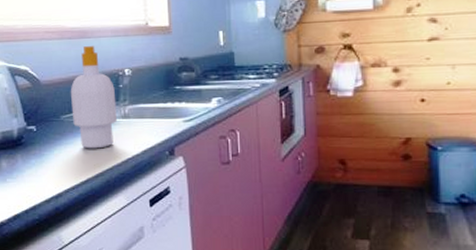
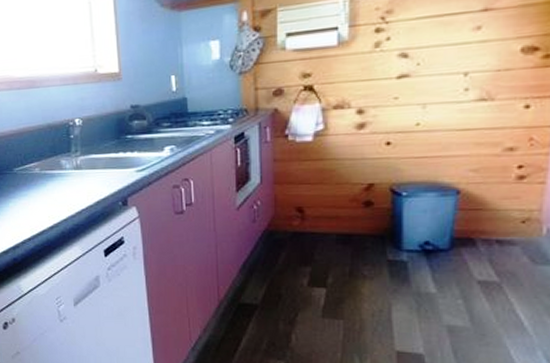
soap bottle: present [70,46,118,149] -> none [21,96,70,201]

